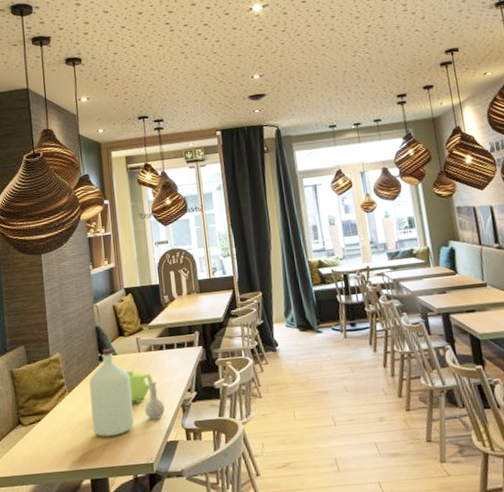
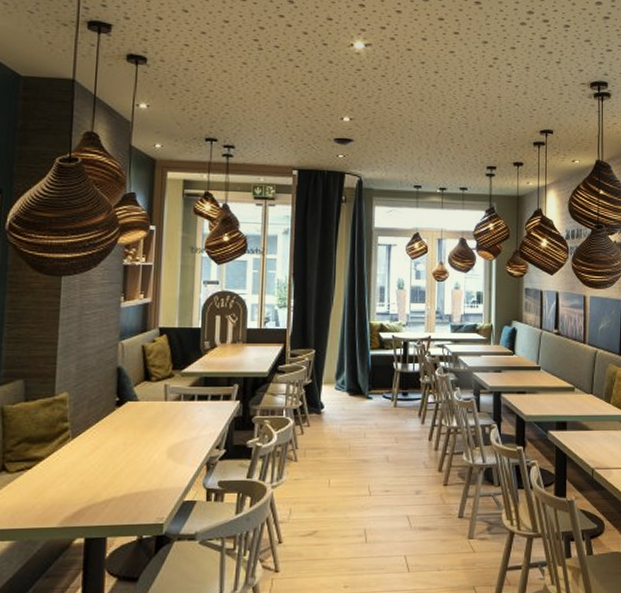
bottle: present [89,348,166,437] -> none [96,393,187,491]
teapot: present [127,370,154,404] -> none [147,420,178,458]

